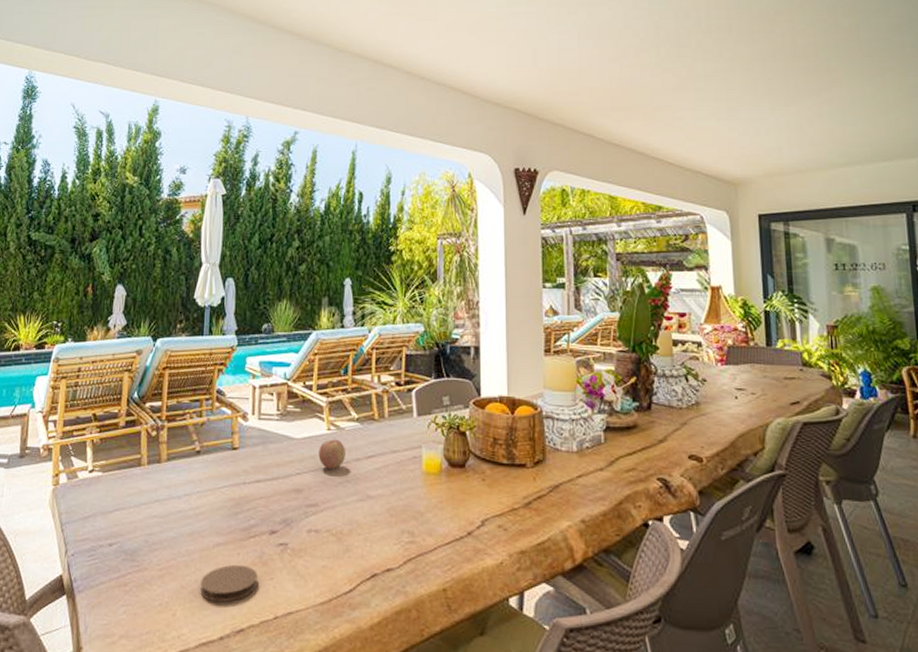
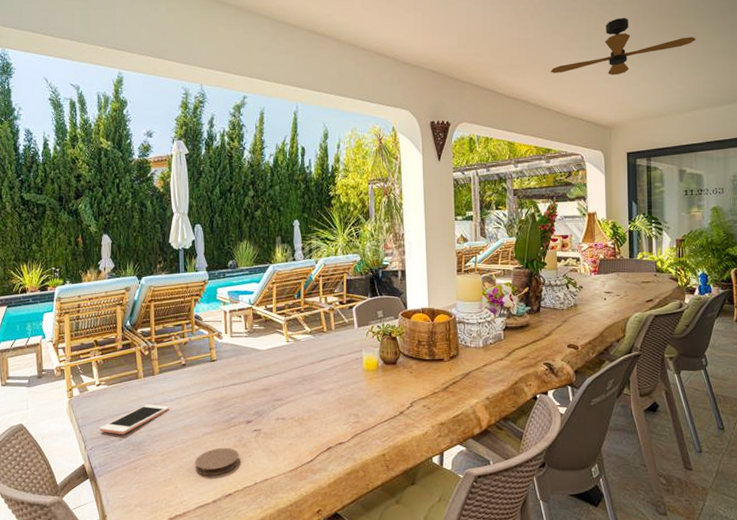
cell phone: none [86,501,175,539] -> present [99,404,169,435]
fruit: present [318,439,347,469] -> none [281,348,303,372]
ceiling fan: none [660,56,839,123] -> present [550,17,696,76]

